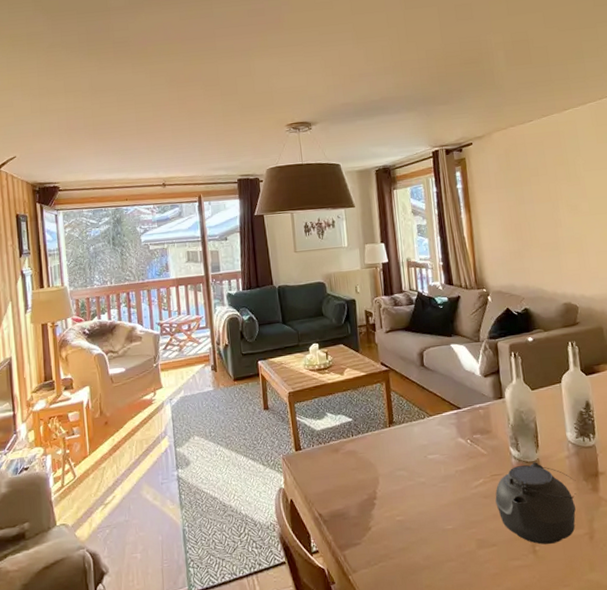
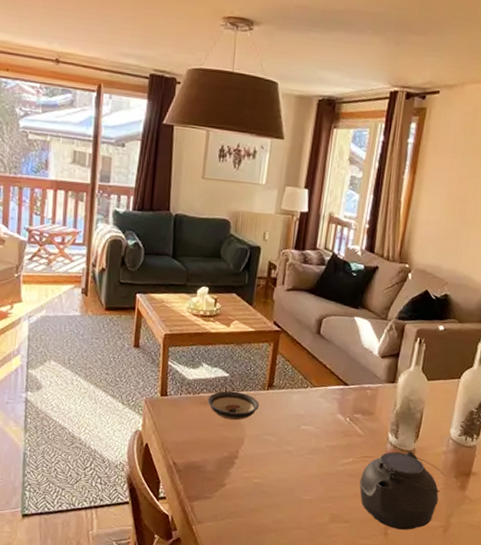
saucer: none [338,434,385,463] -> present [207,391,259,421]

